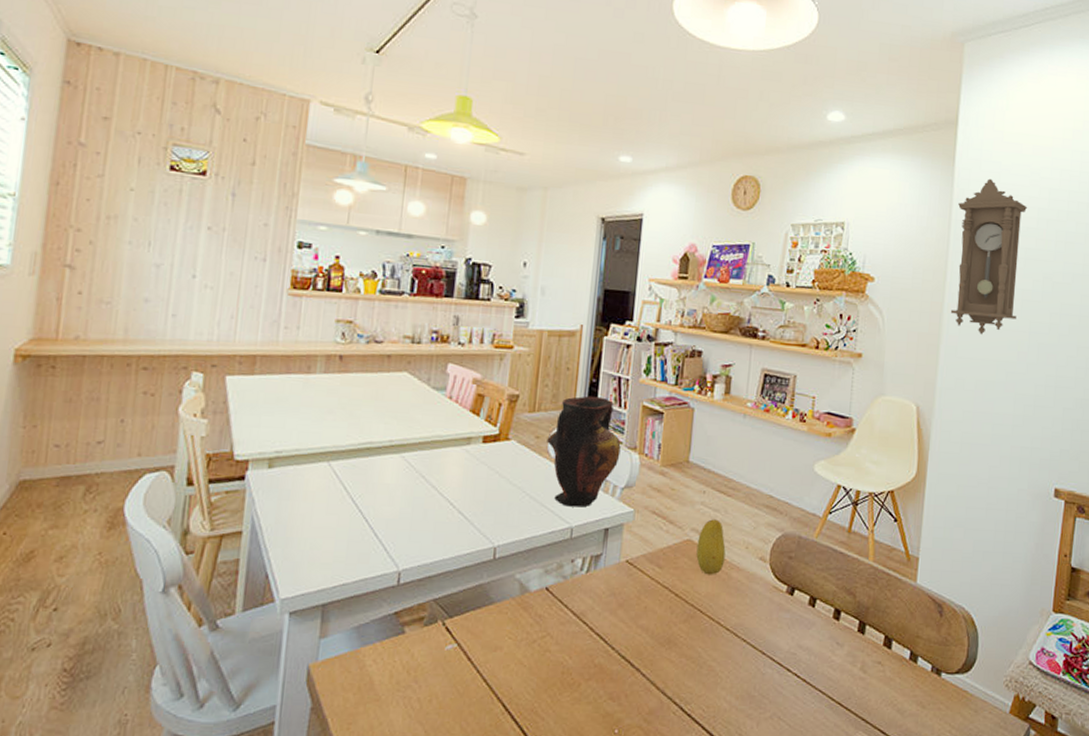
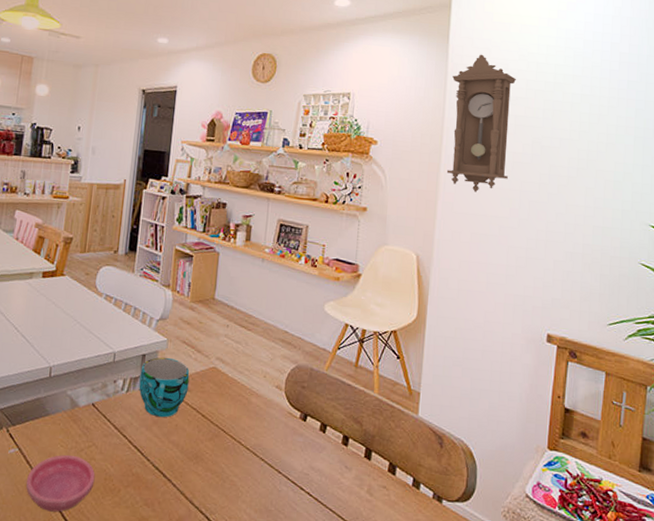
saucer: none [467,647,551,714] -> present [26,454,96,512]
vase: present [547,396,621,508] -> none [95,239,157,336]
cup: none [601,530,661,600] -> present [139,357,190,418]
fruit: present [696,519,726,575] -> none [220,350,246,400]

